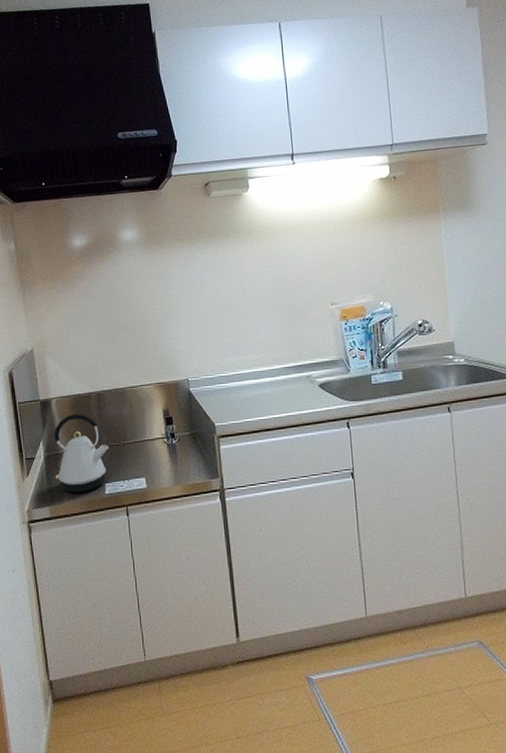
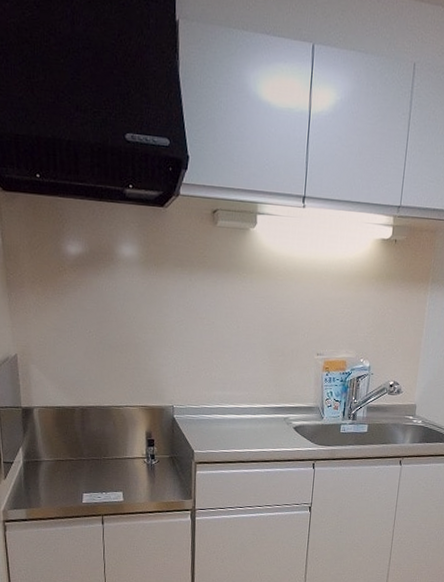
kettle: present [54,413,109,492] -> none [33,424,89,499]

